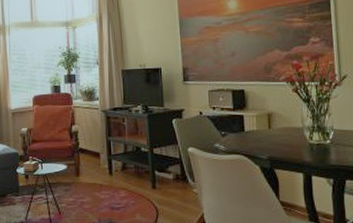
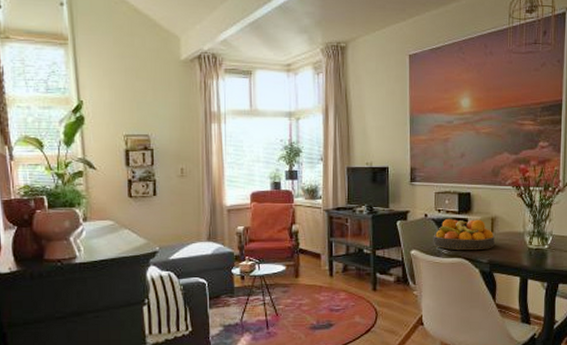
fruit bowl: none [209,115,273,147] -> present [433,218,495,251]

